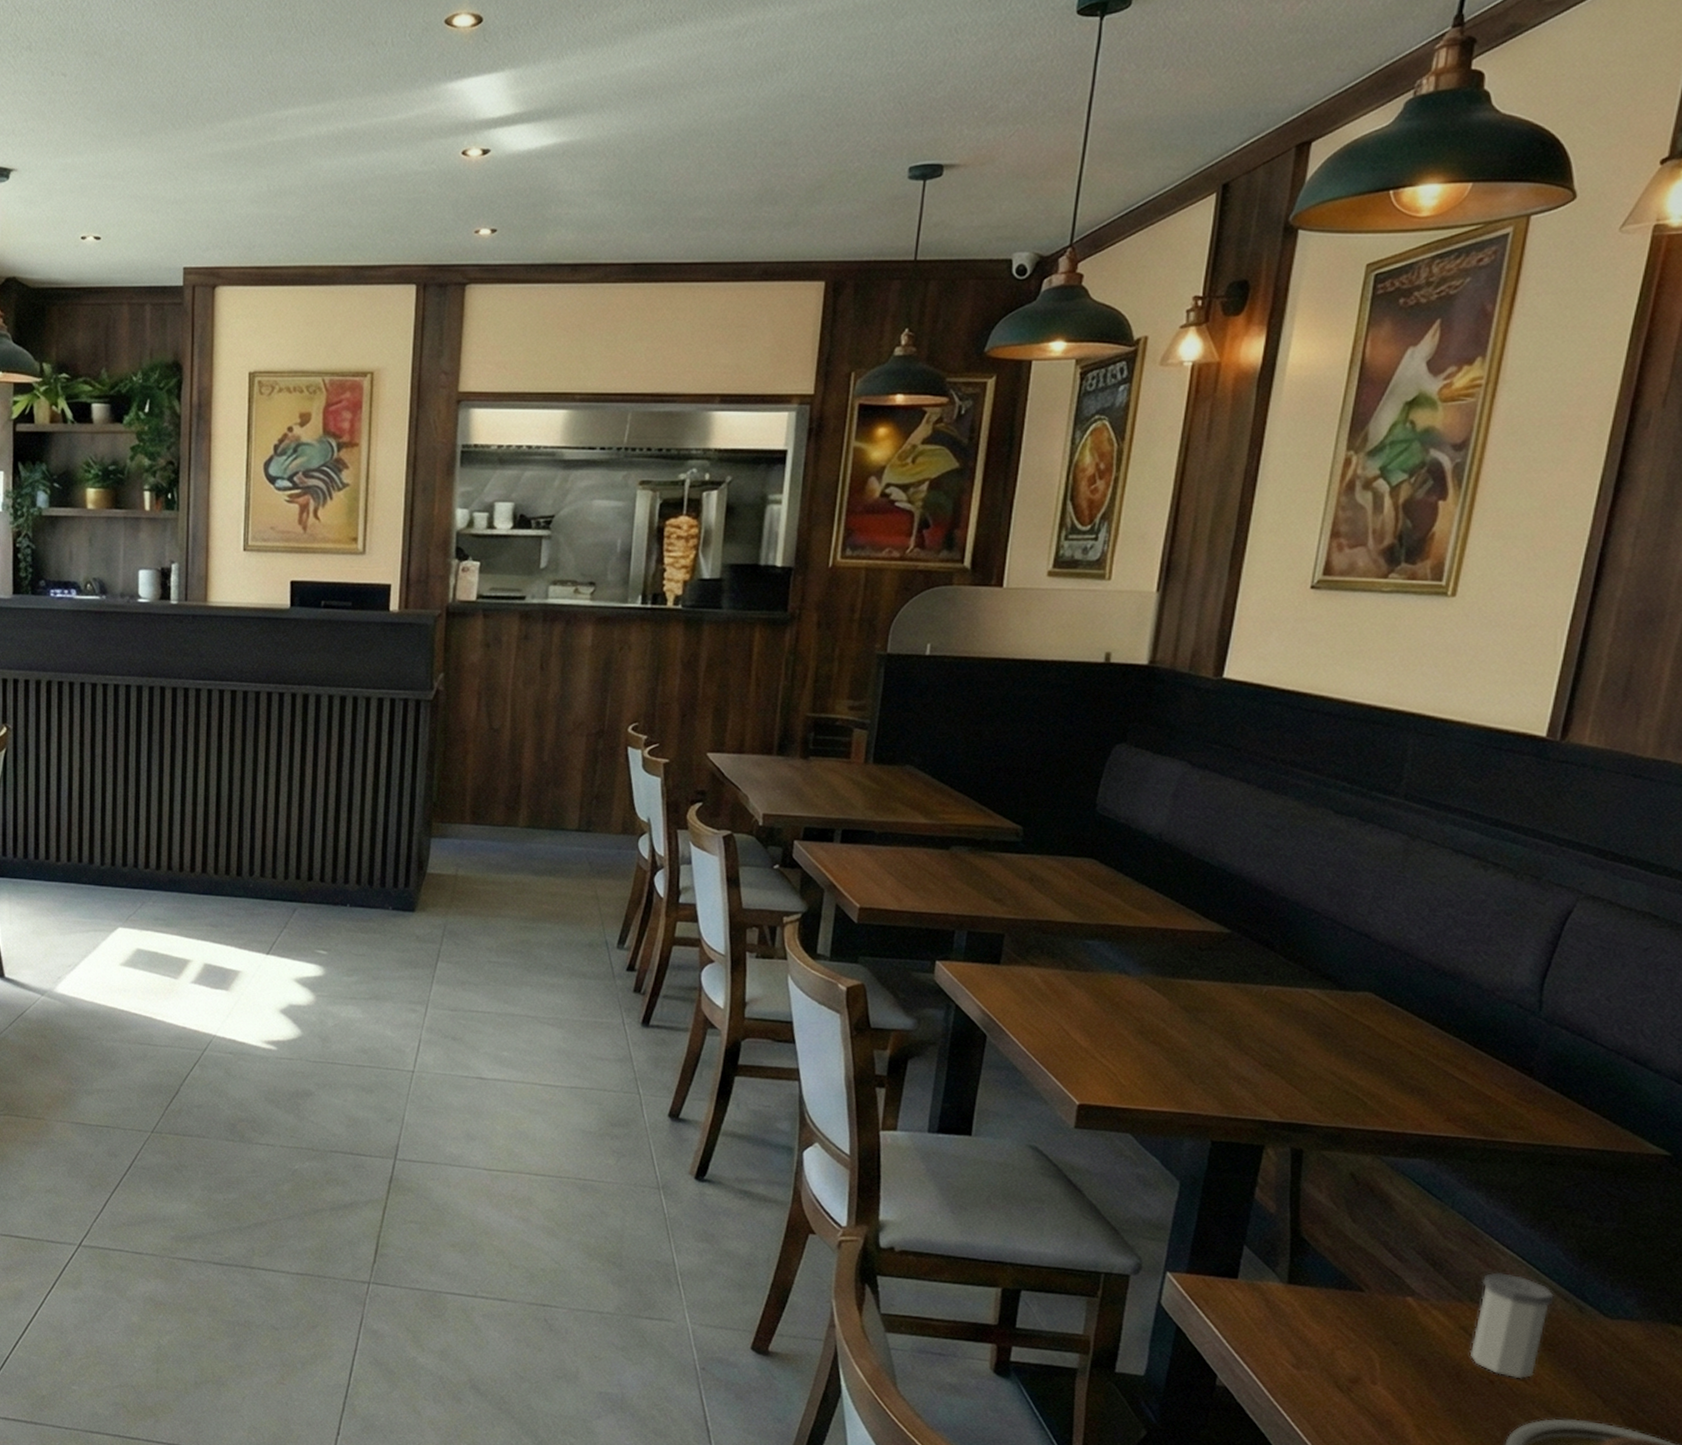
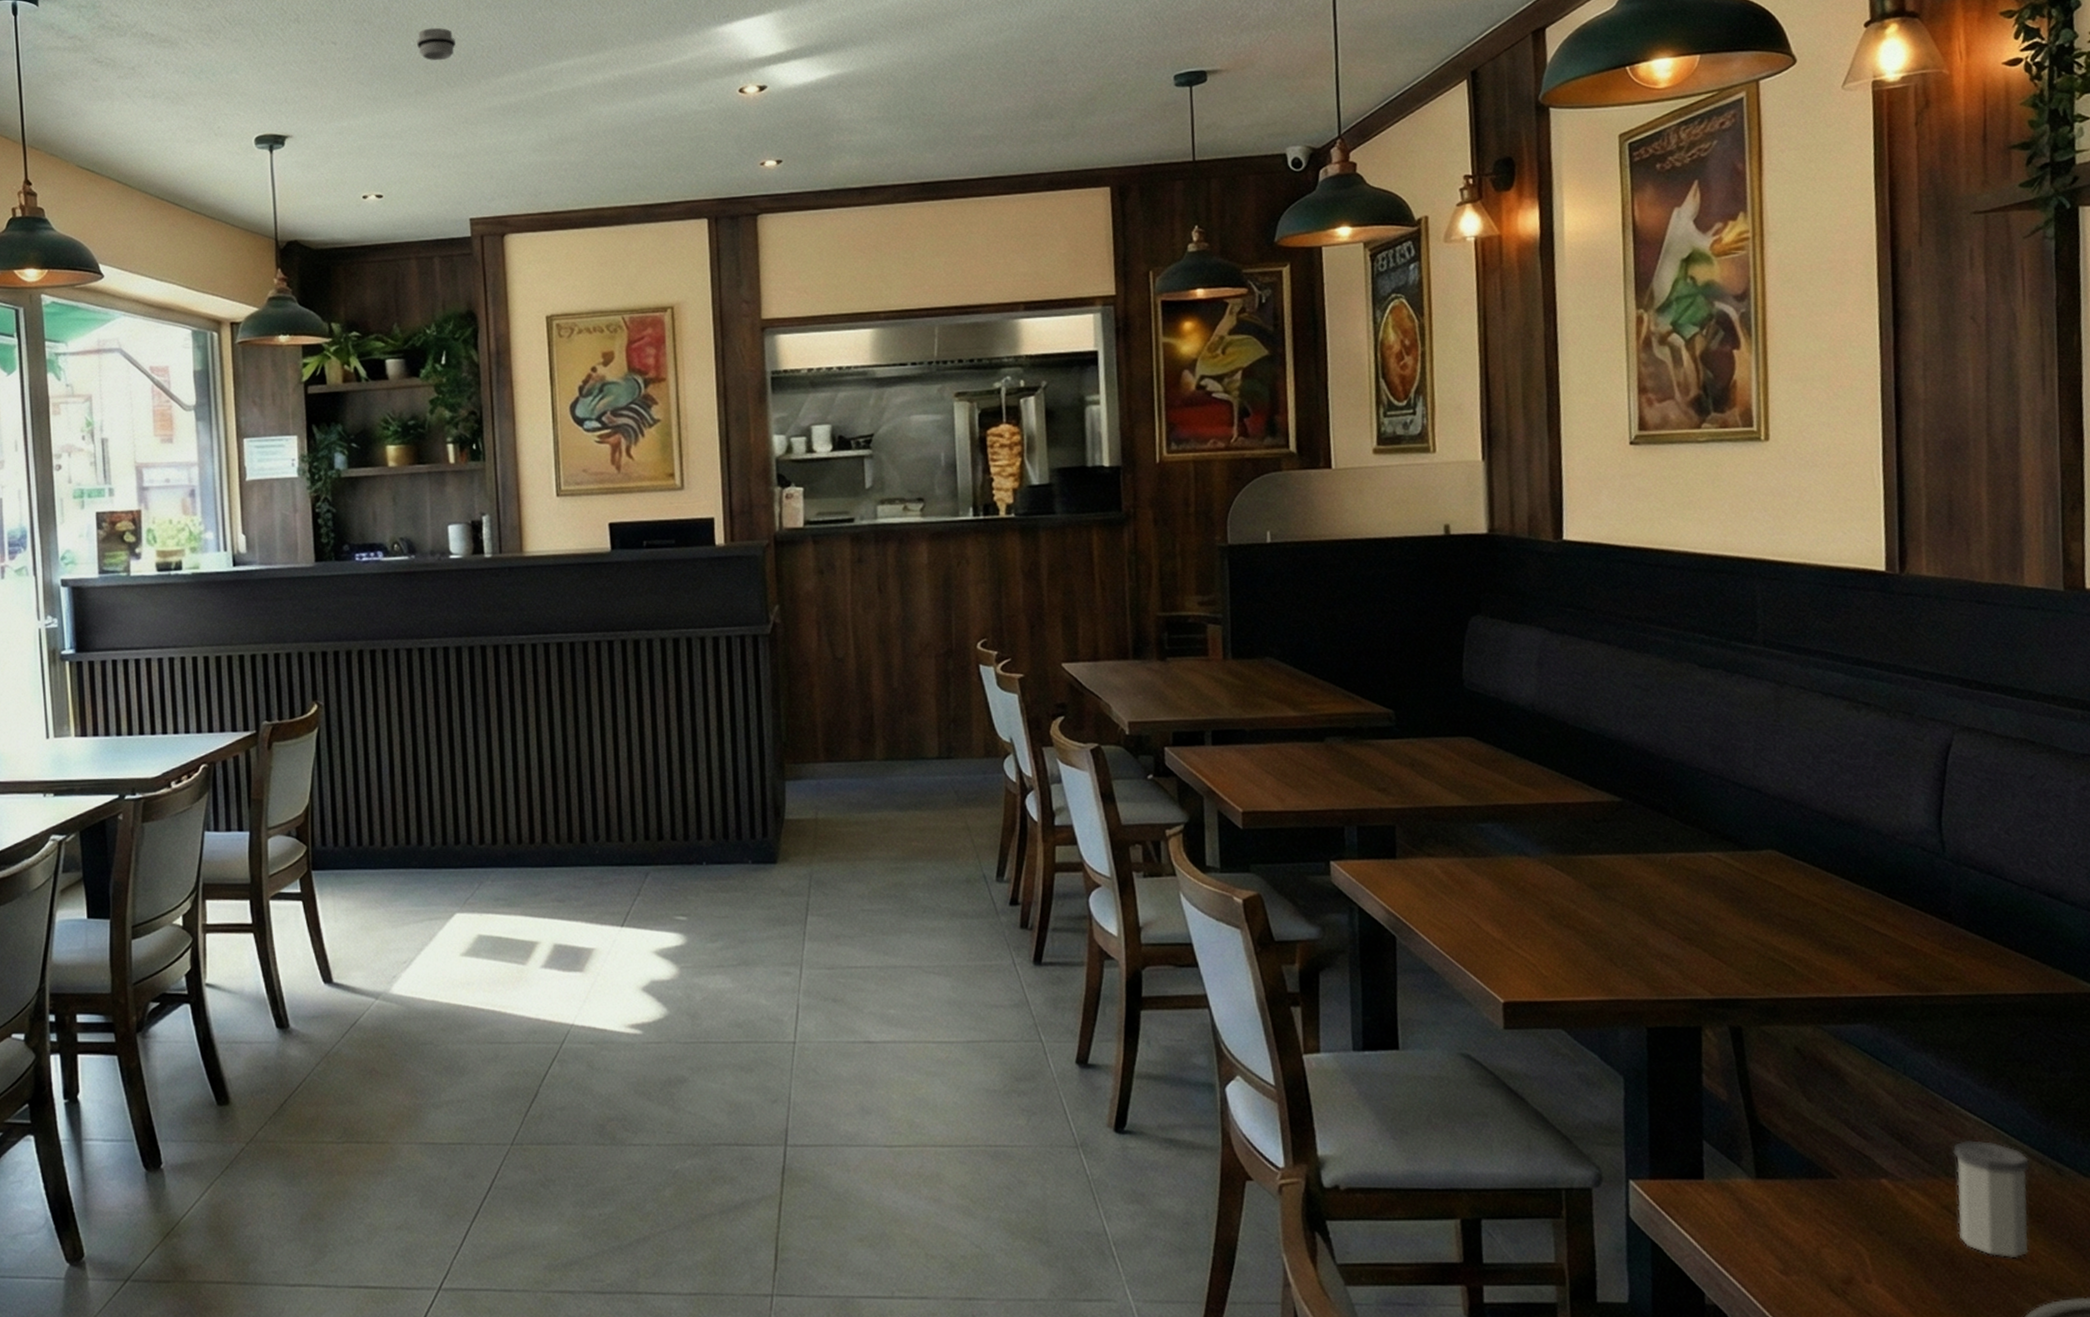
smoke detector: none [145,65,184,101] -> present [416,27,455,61]

